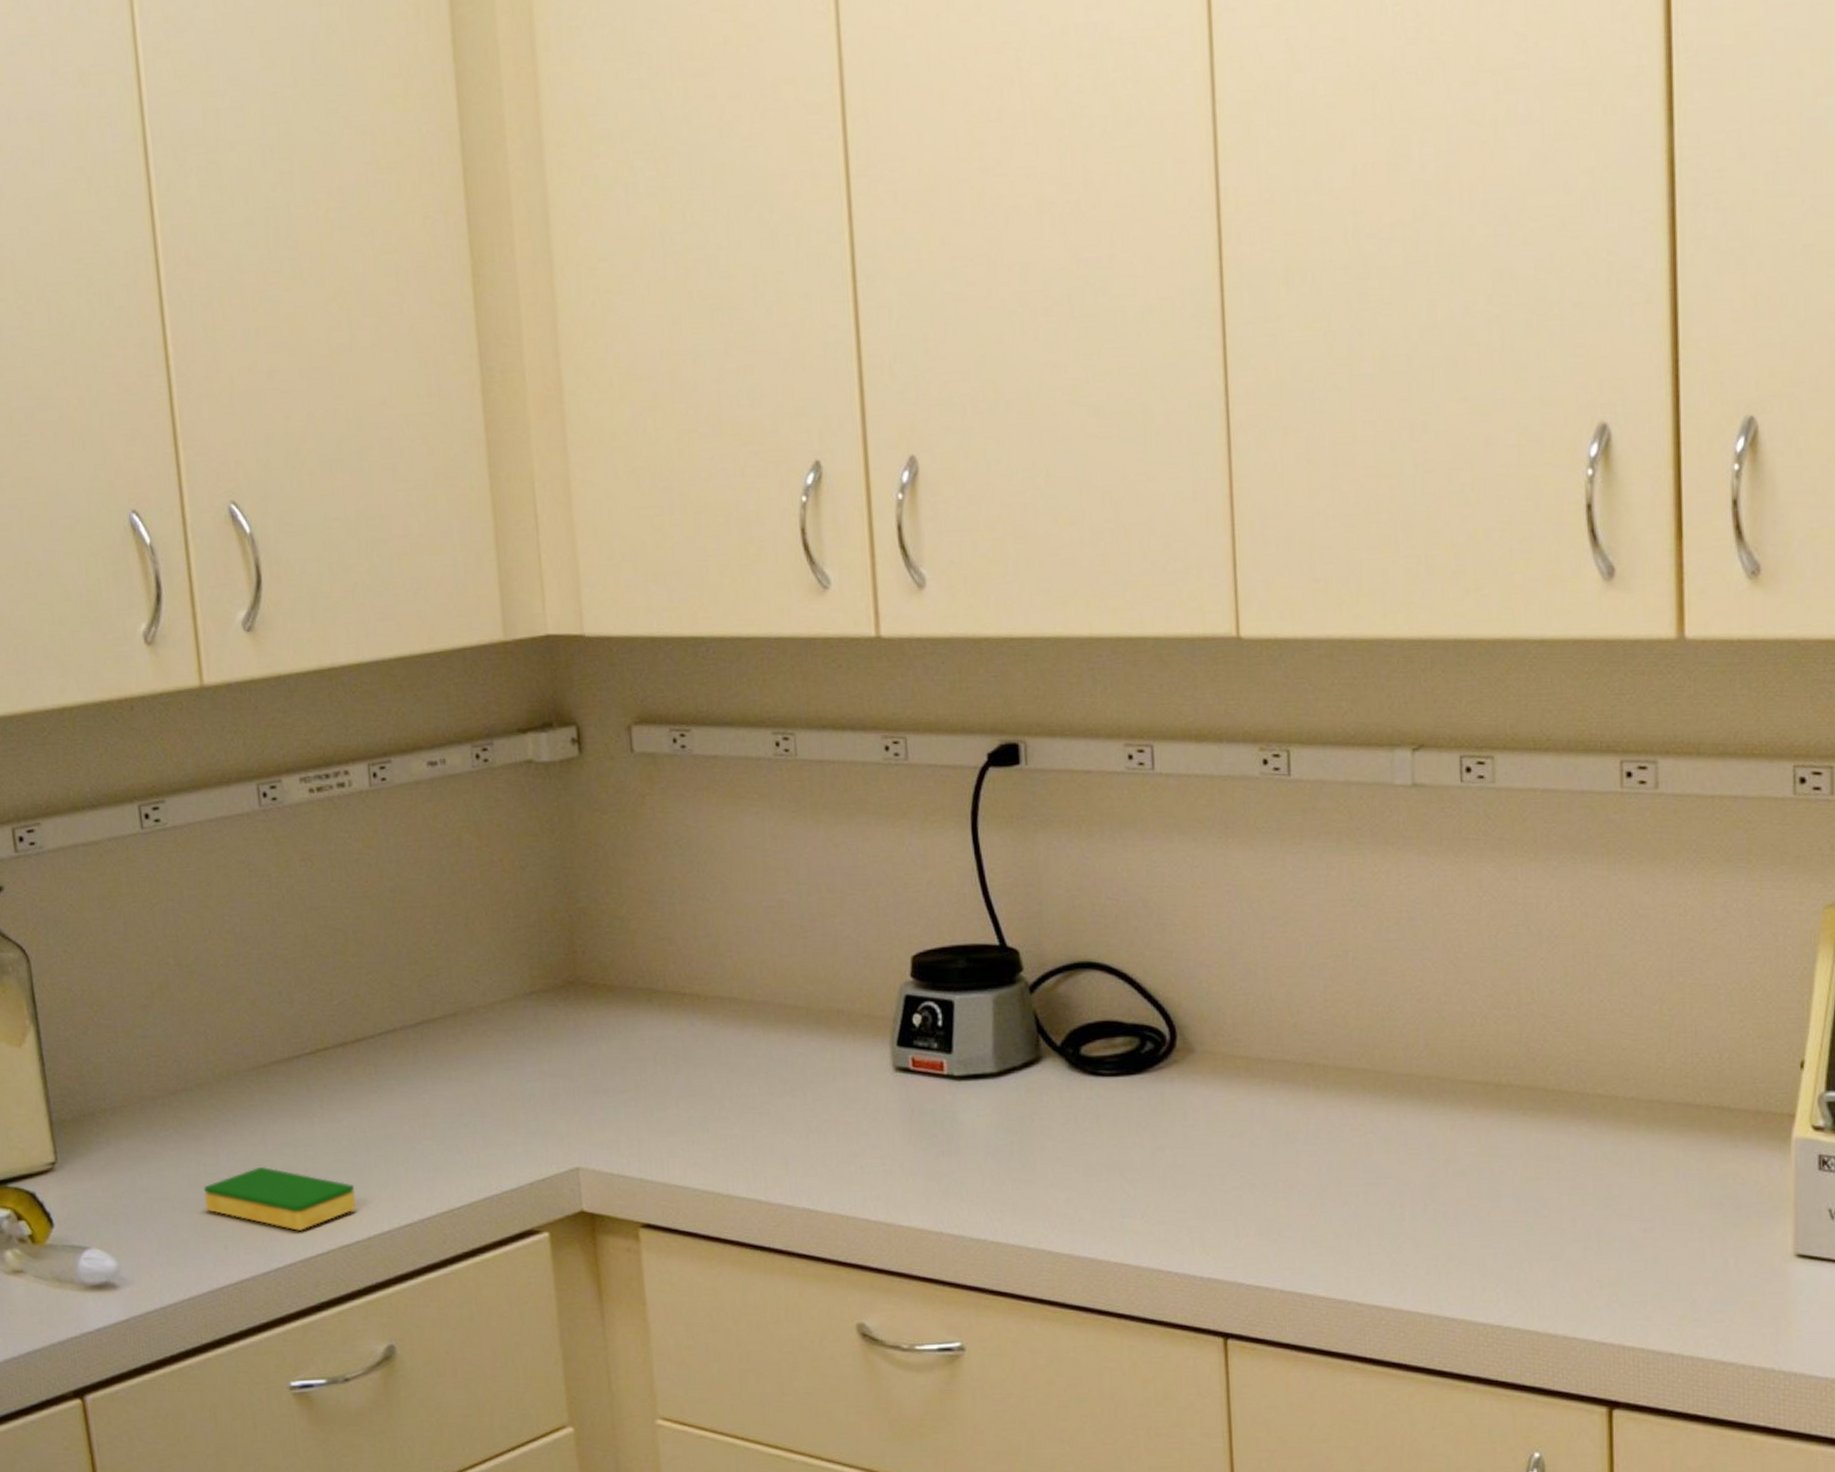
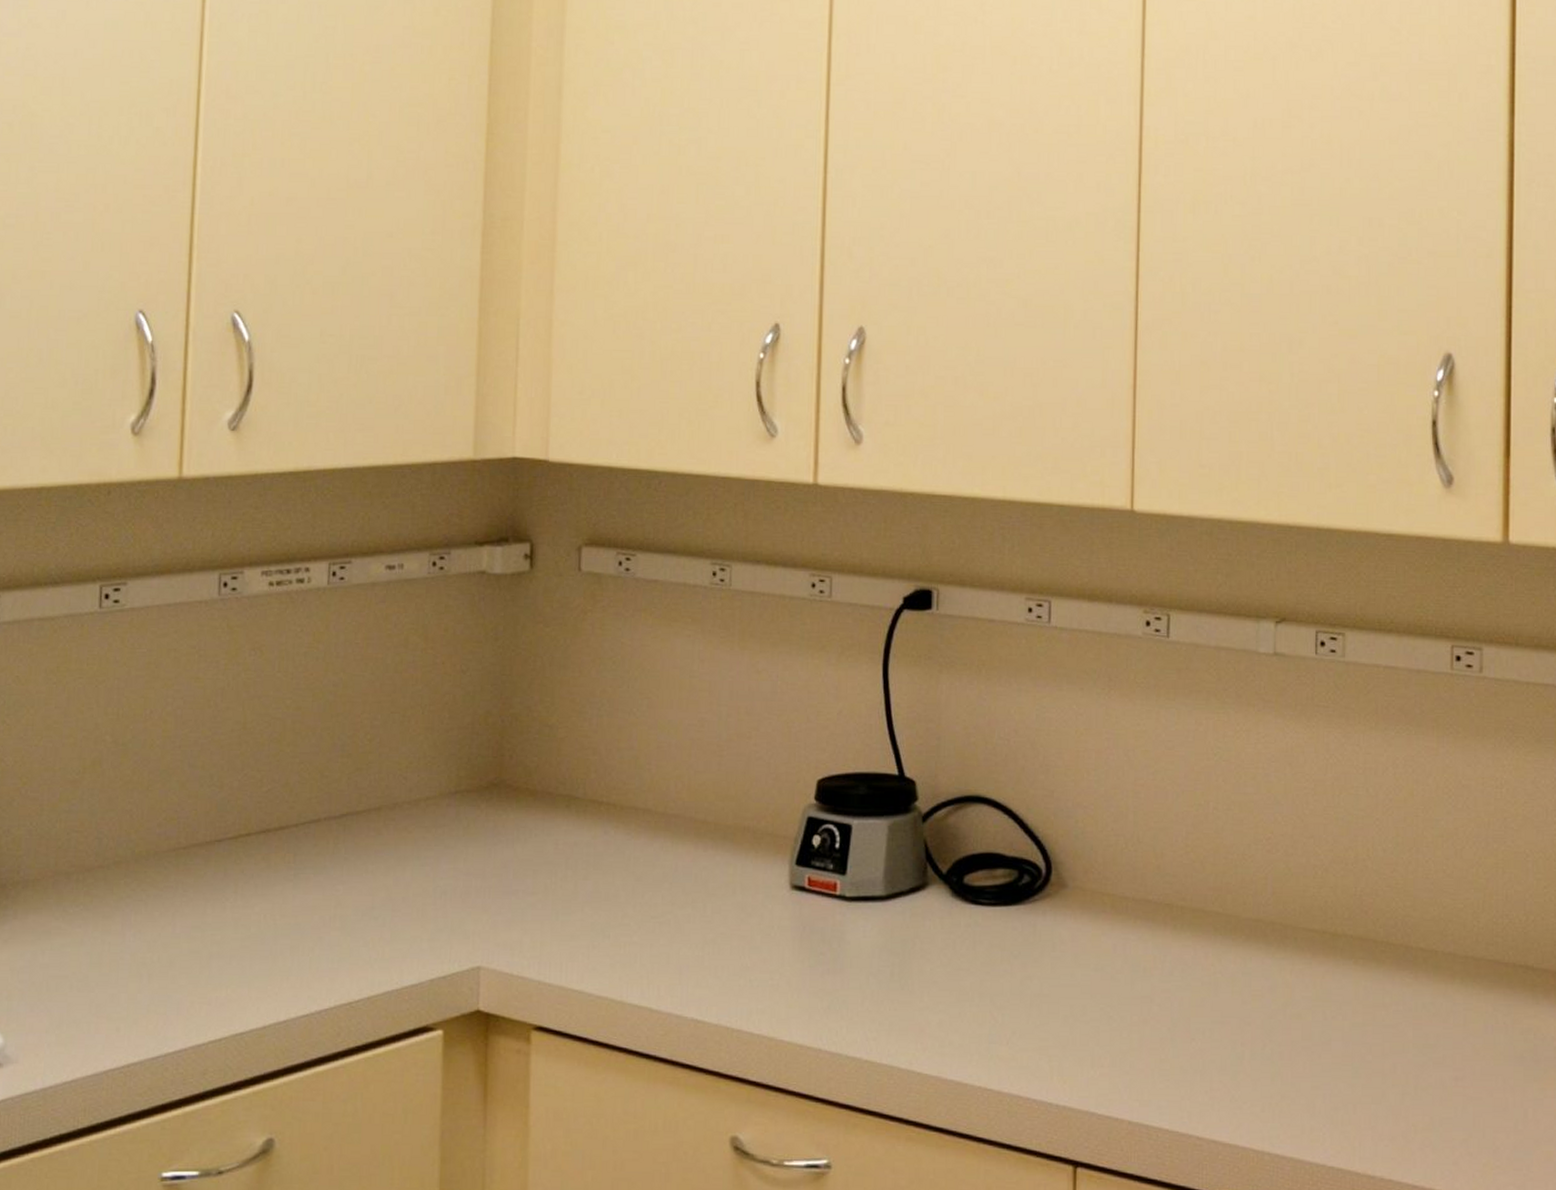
dish sponge: present [203,1166,356,1231] -> none [104,948,256,1016]

